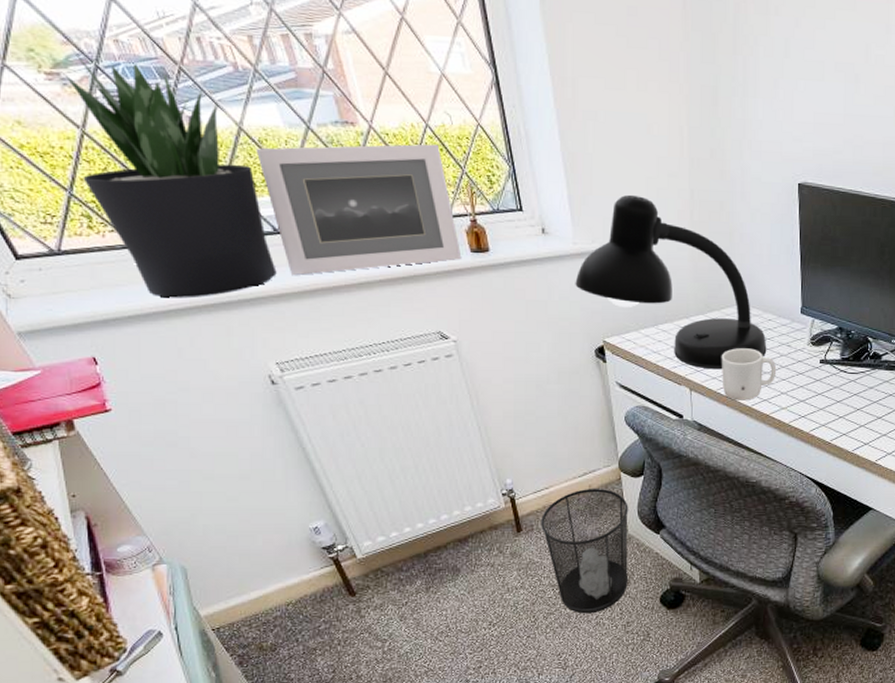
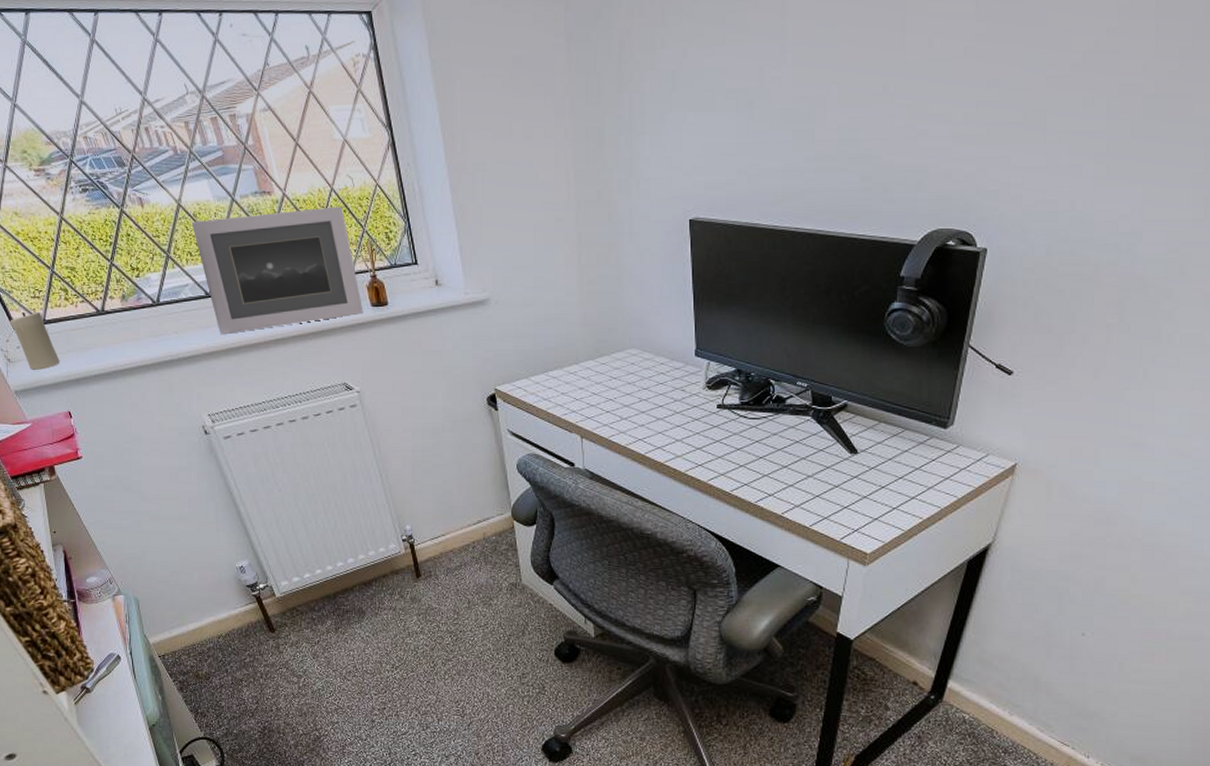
candle: none [10,239,81,308] -> present [10,311,60,370]
planter: present [64,49,277,299] -> none [48,148,208,358]
waste bin: present [541,489,629,614] -> none [439,537,522,663]
desk lamp: present [575,194,767,370] -> none [467,242,660,416]
mug: present [721,348,777,401] -> none [612,394,671,448]

